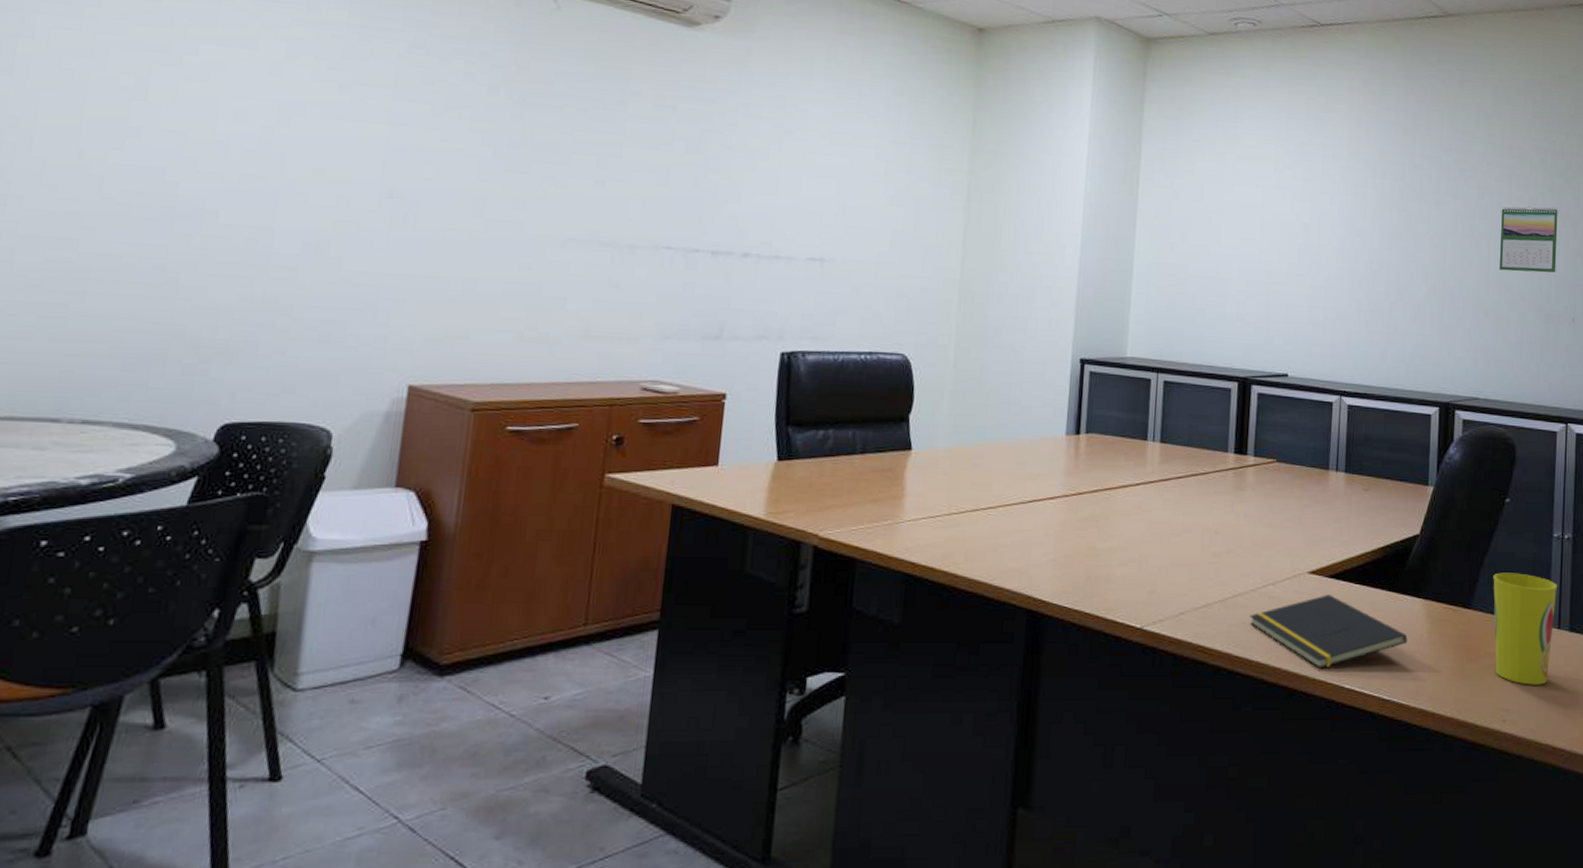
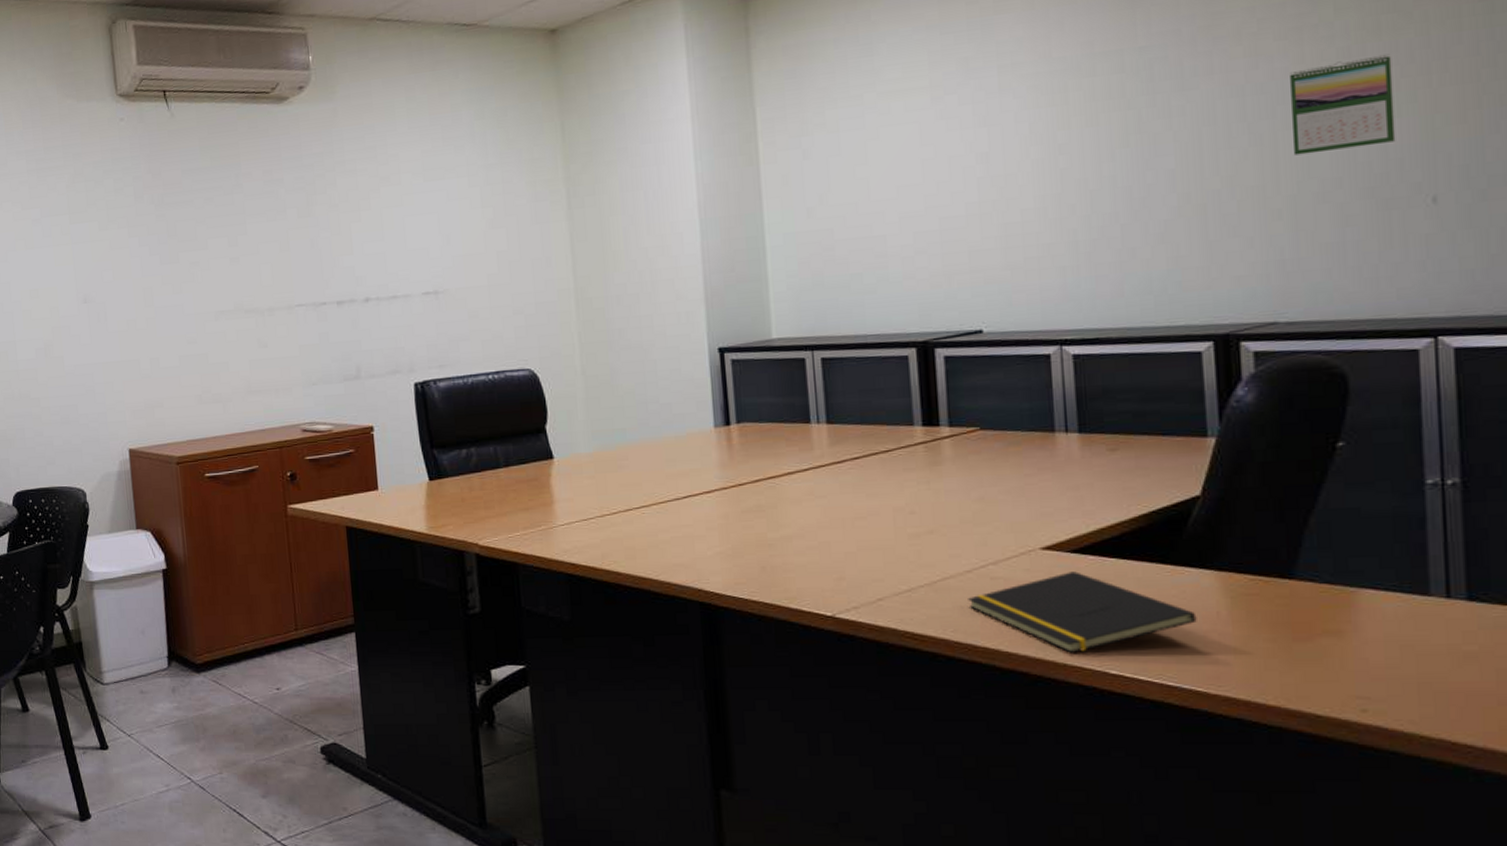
cup: present [1493,572,1557,685] -> none [1326,532,1440,668]

